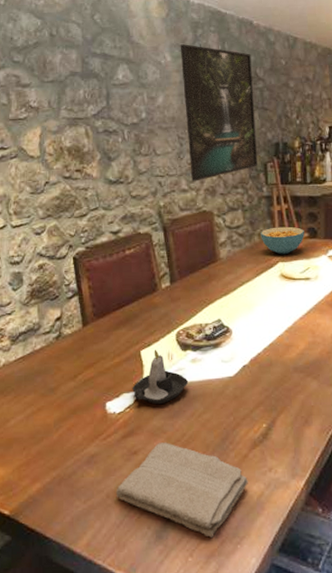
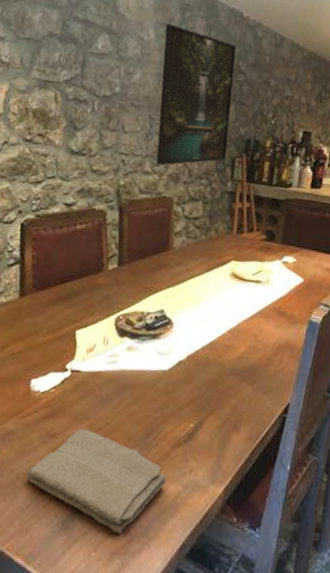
candle: present [132,349,189,405] -> none [61,331,121,390]
cereal bowl: present [260,226,304,255] -> none [217,224,262,254]

